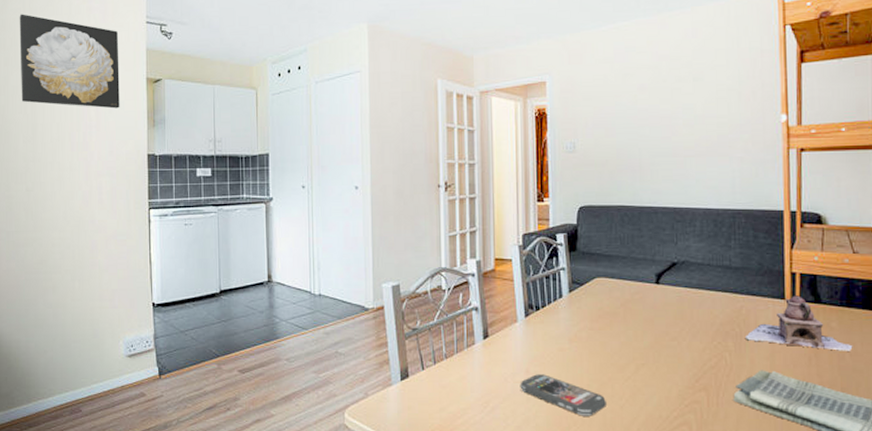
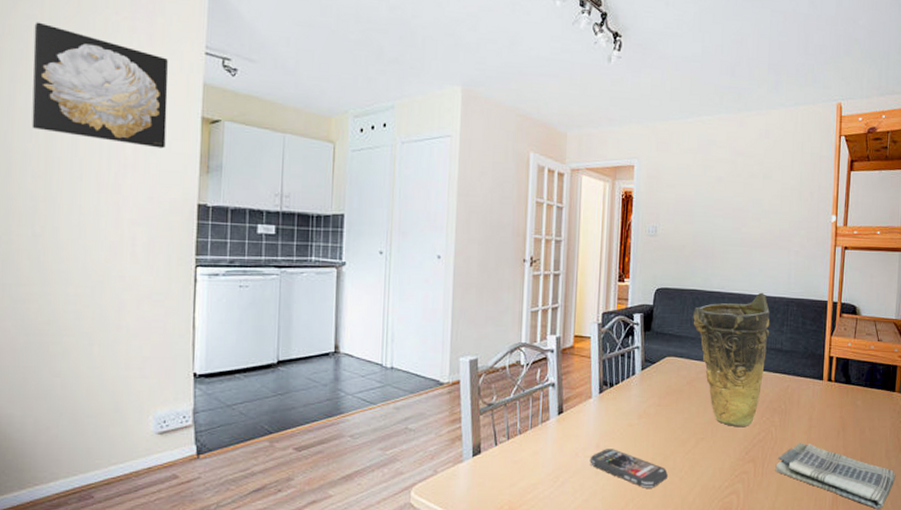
vase: none [622,205,714,353] -> present [693,292,770,428]
teapot: present [746,295,853,351] -> none [789,377,872,426]

